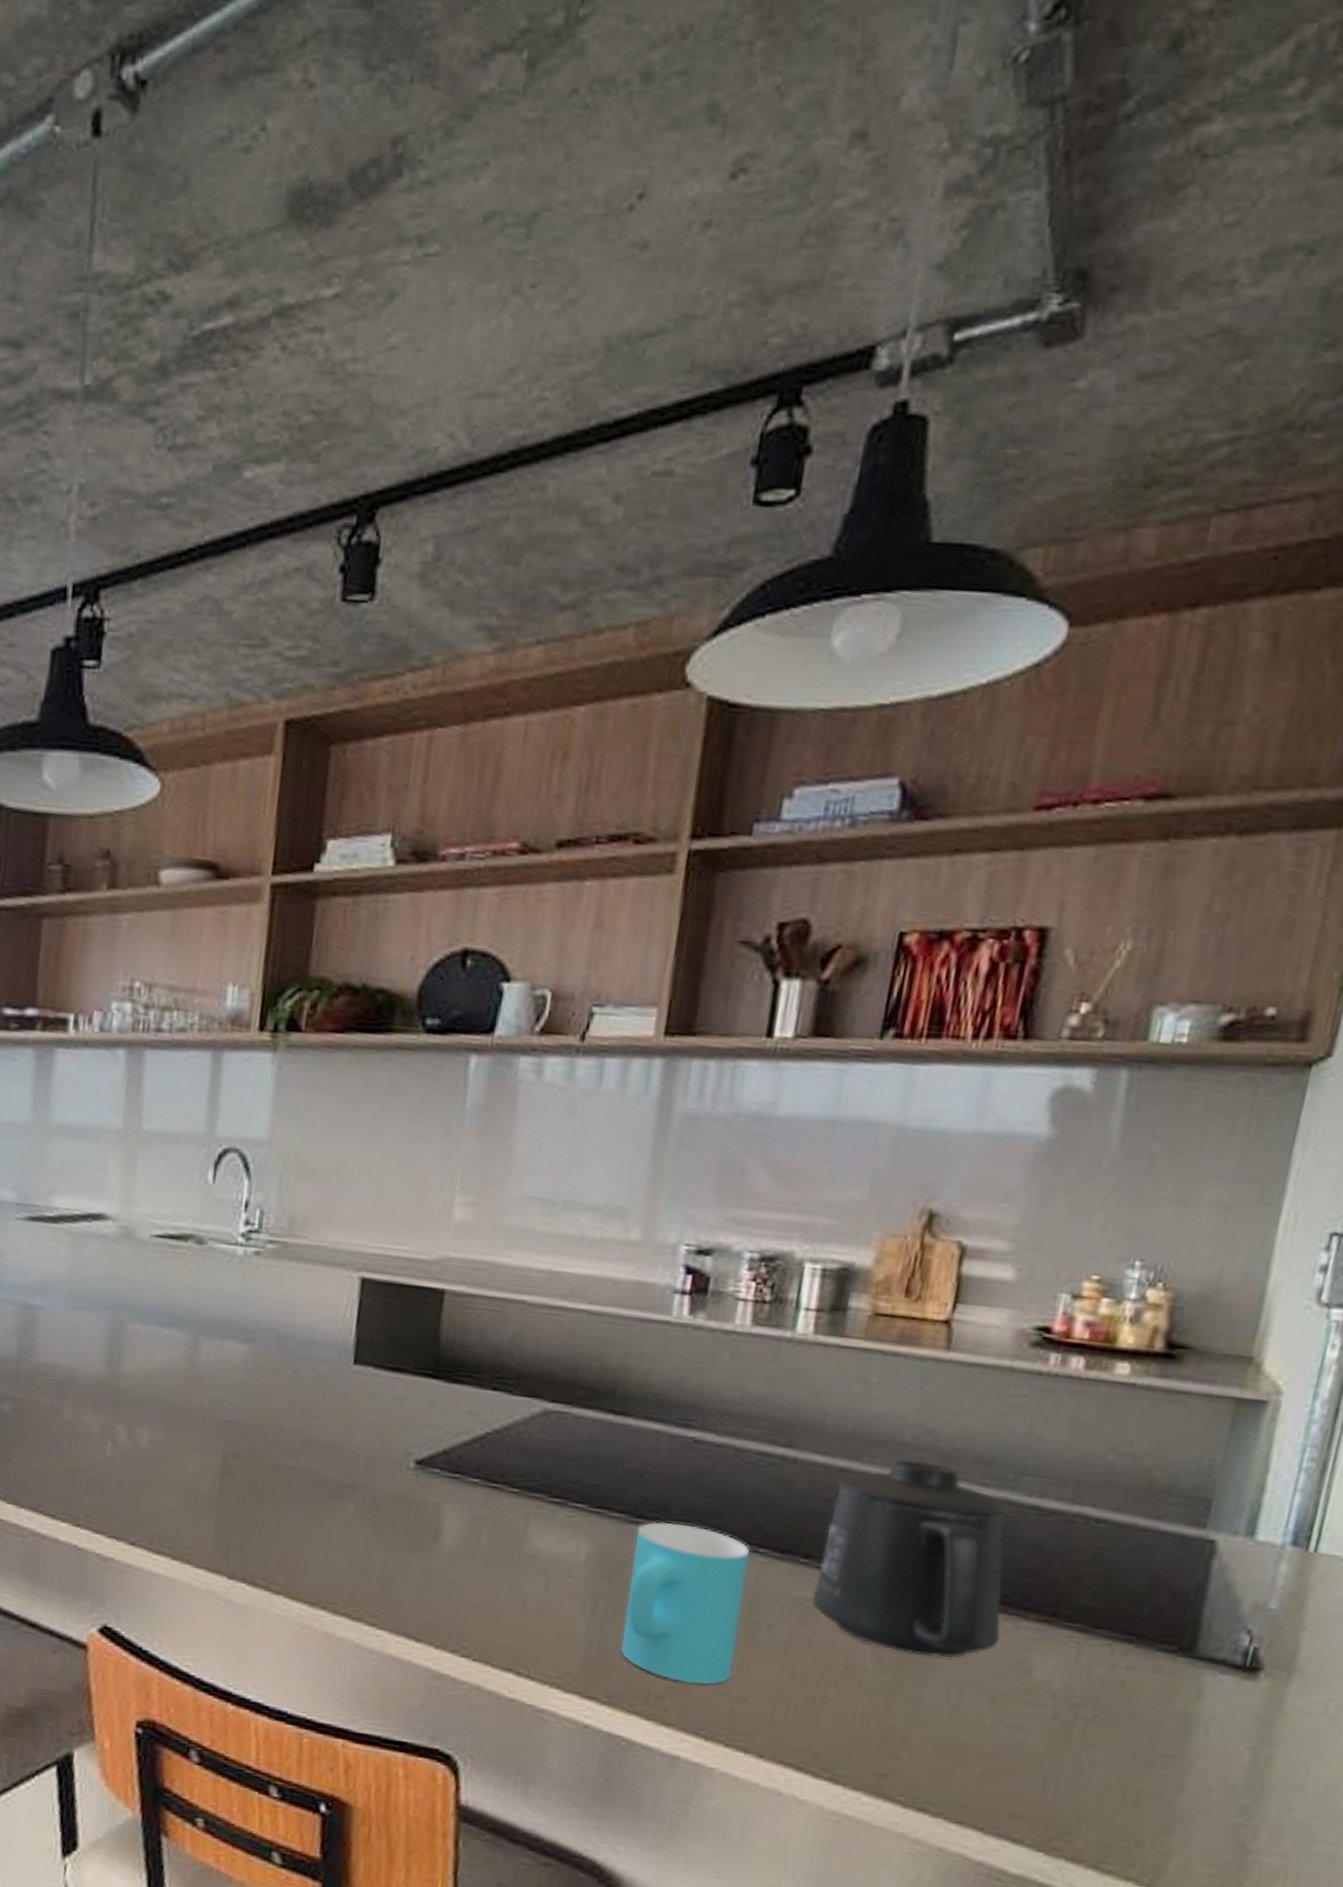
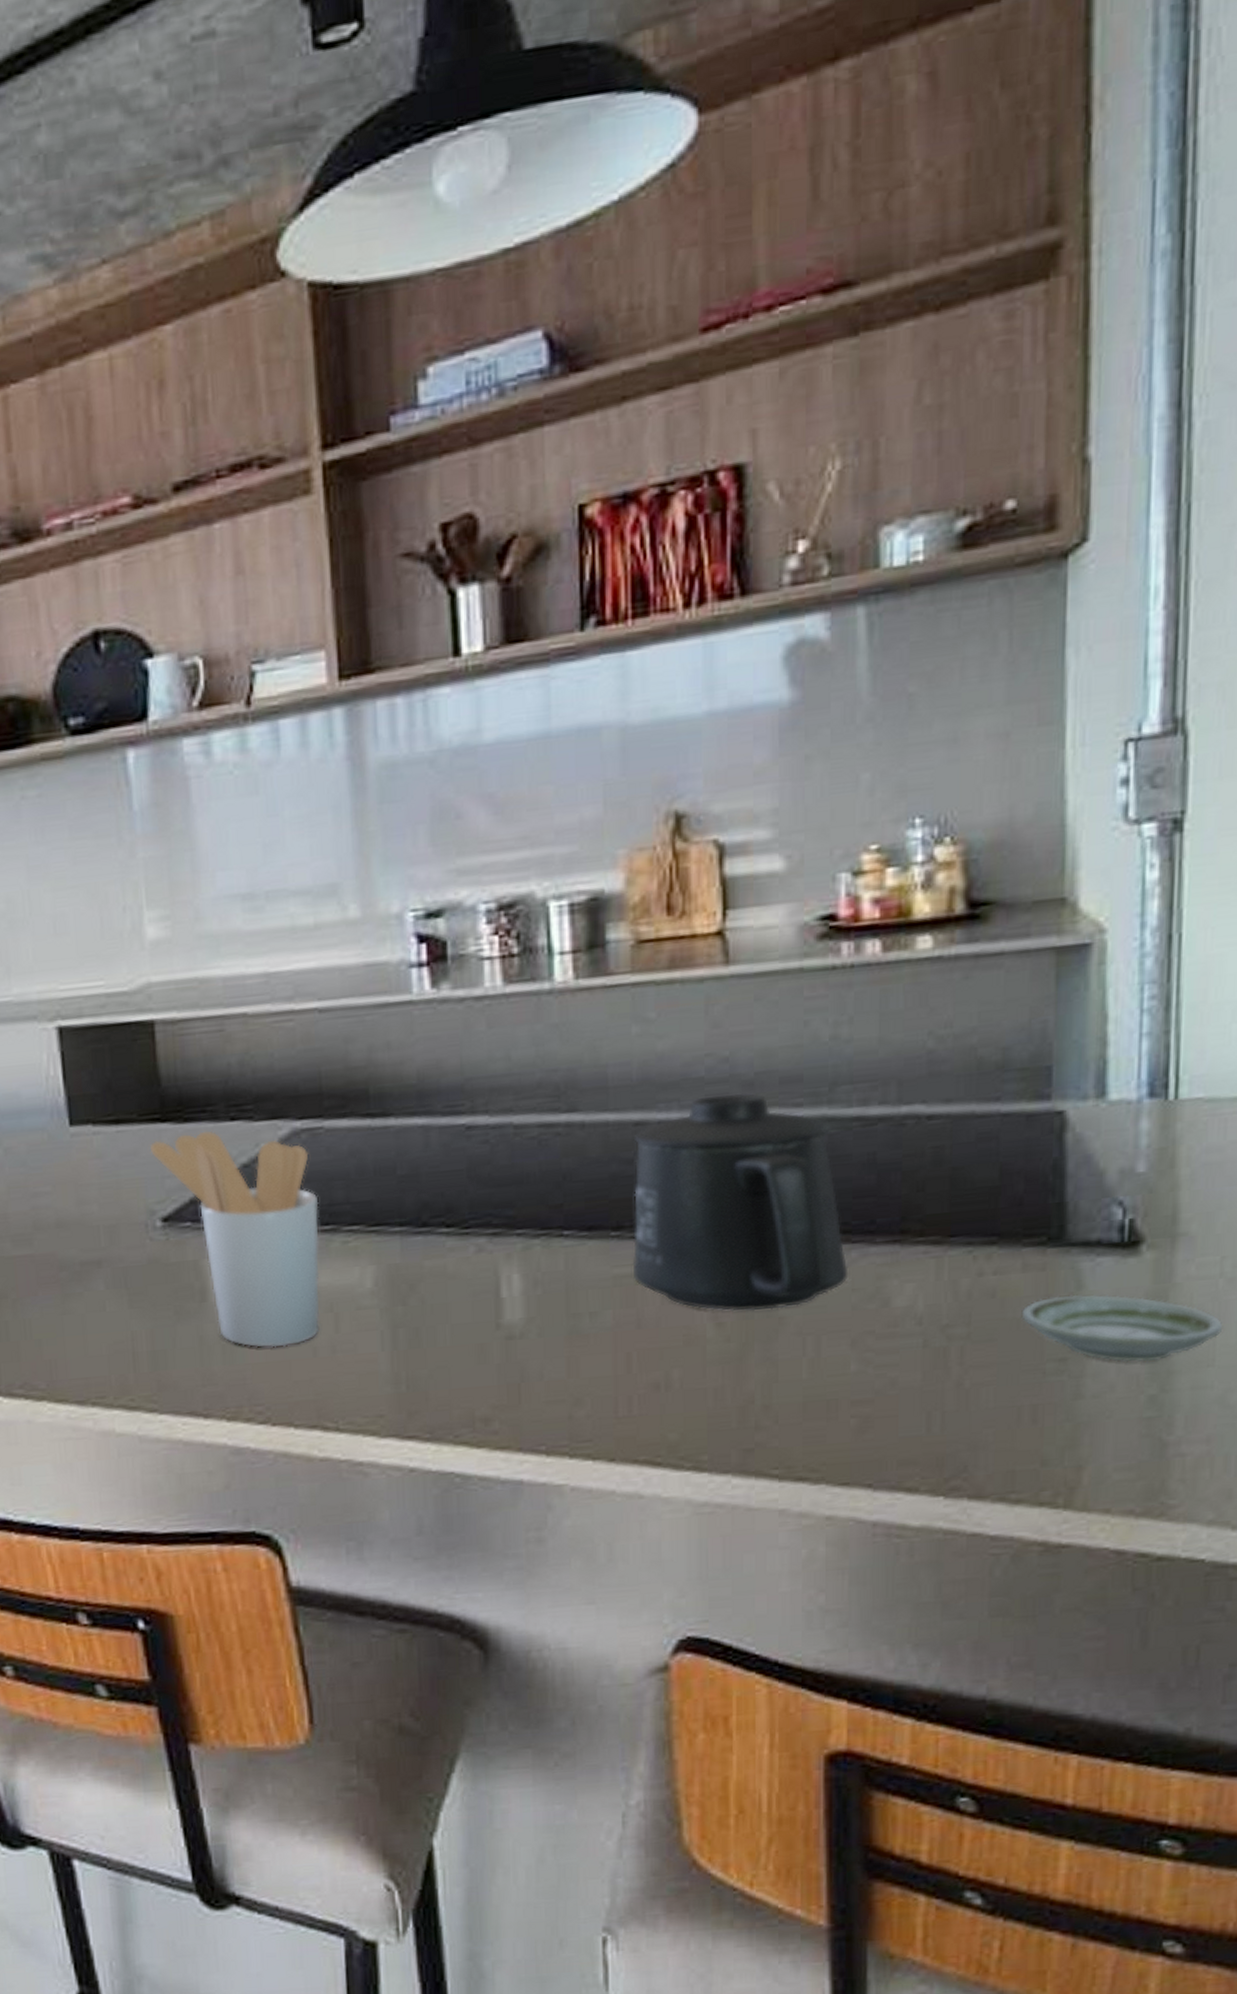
utensil holder: none [417,1392,554,1595] -> present [149,1130,320,1348]
cup: present [620,1521,750,1685] -> none [423,1221,560,1398]
saucer: none [1142,1699,1319,1777] -> present [1021,1294,1223,1363]

